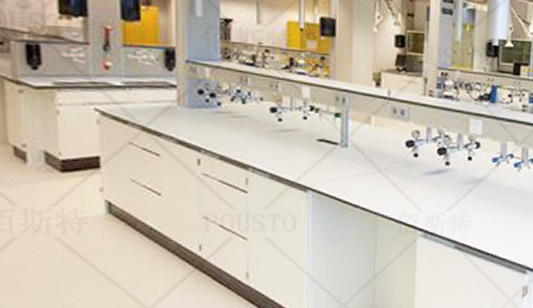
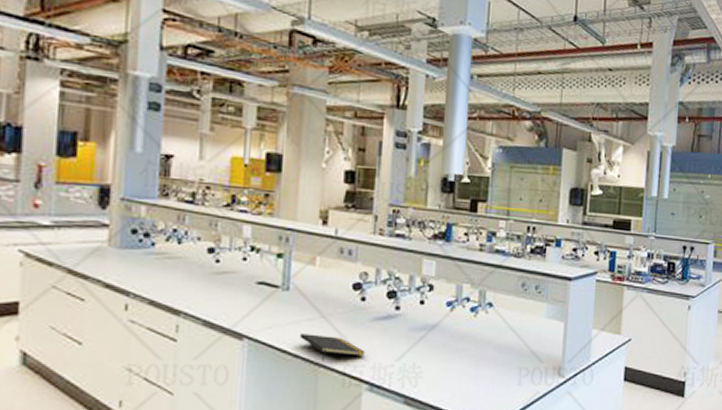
notepad: none [358,186,418,210] -> present [299,334,365,361]

